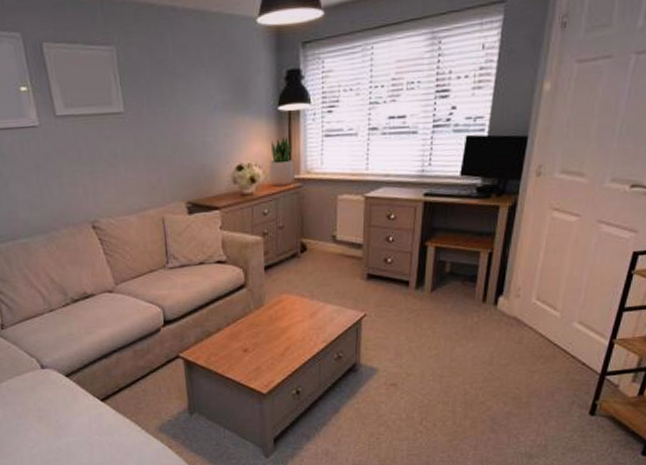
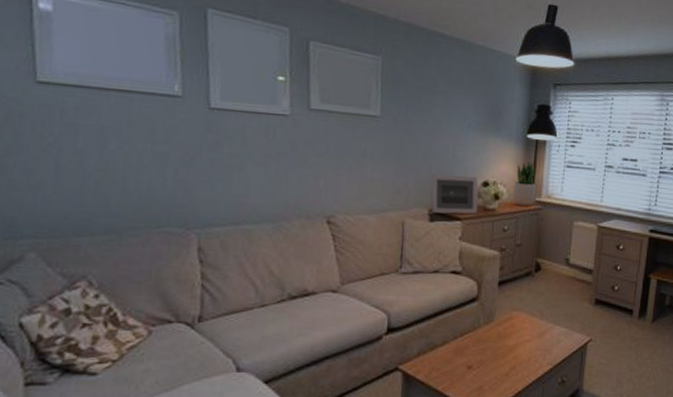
picture frame: none [183,161,235,205] -> present [430,174,479,214]

